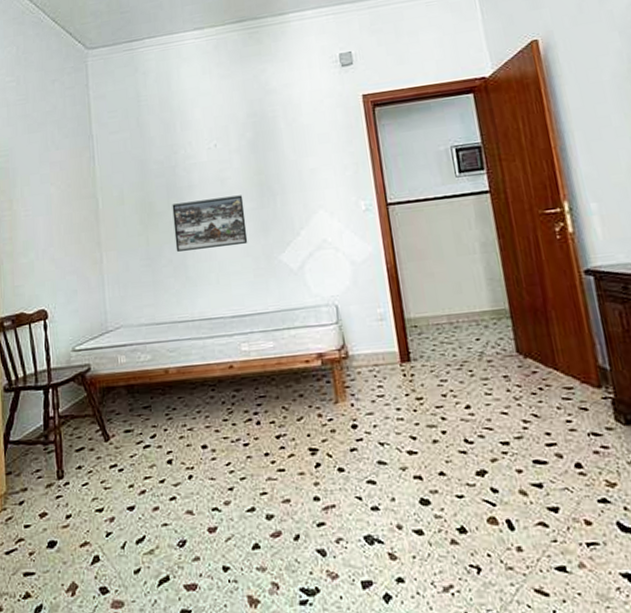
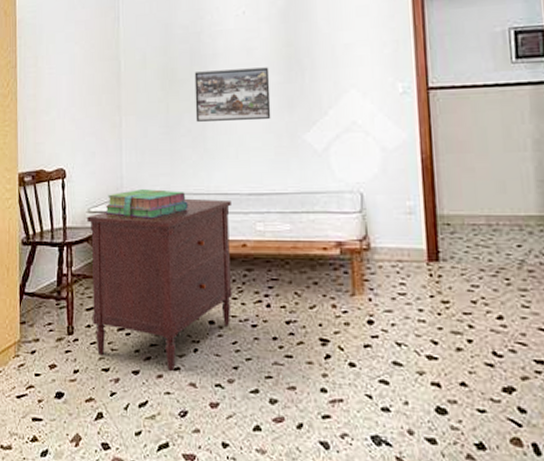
dresser: none [72,324,223,503] -> present [87,198,233,372]
stack of books: none [90,320,174,352] -> present [105,189,188,219]

